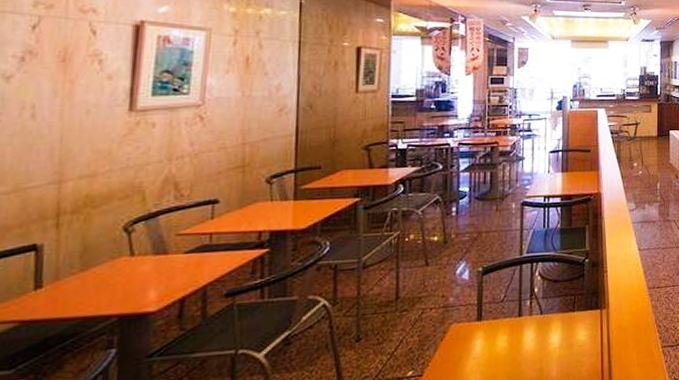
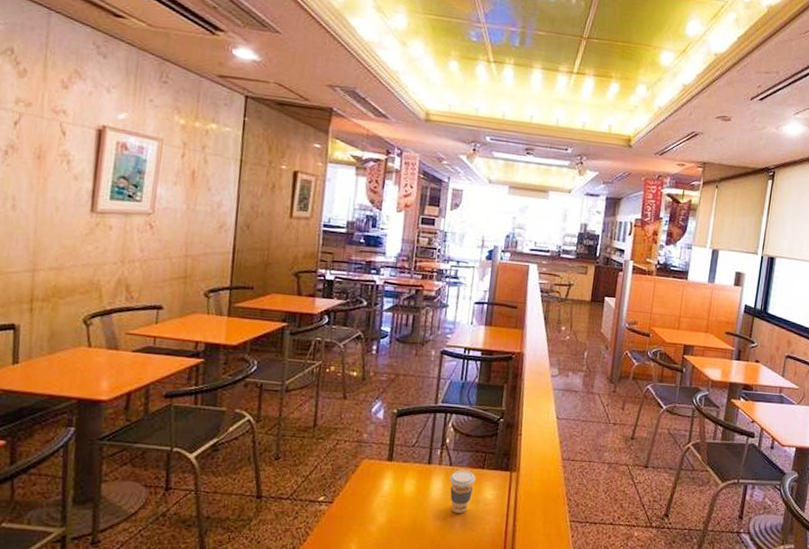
coffee cup: none [541,315,568,361] -> present [449,470,476,513]

